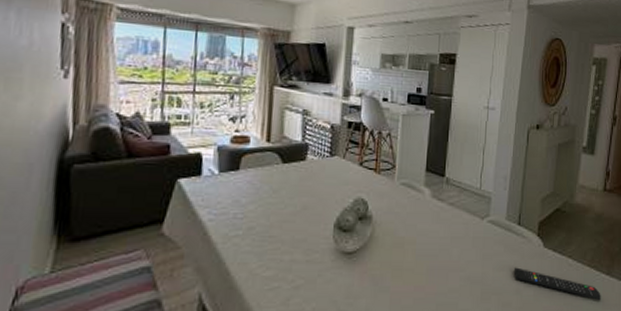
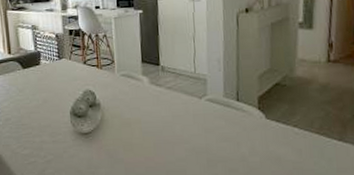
remote control: present [513,267,601,301] -> none [237,138,335,165]

